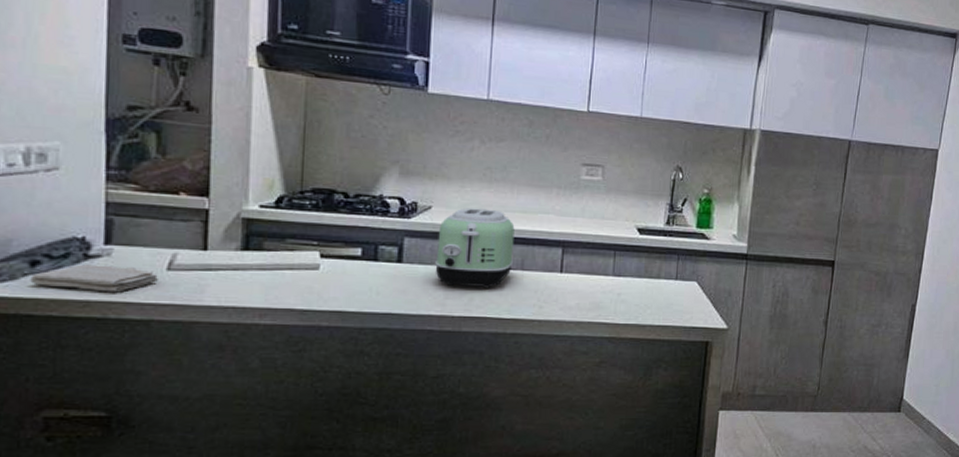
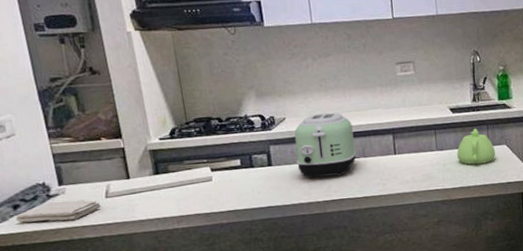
teapot: none [636,256,683,300] -> present [457,128,496,165]

